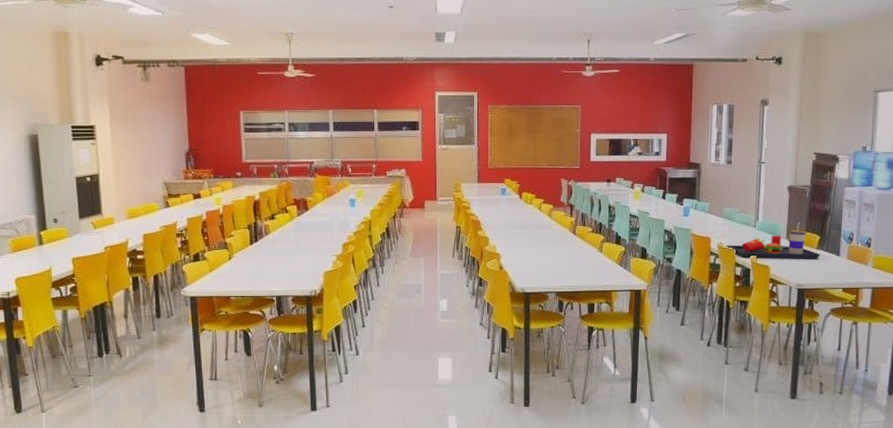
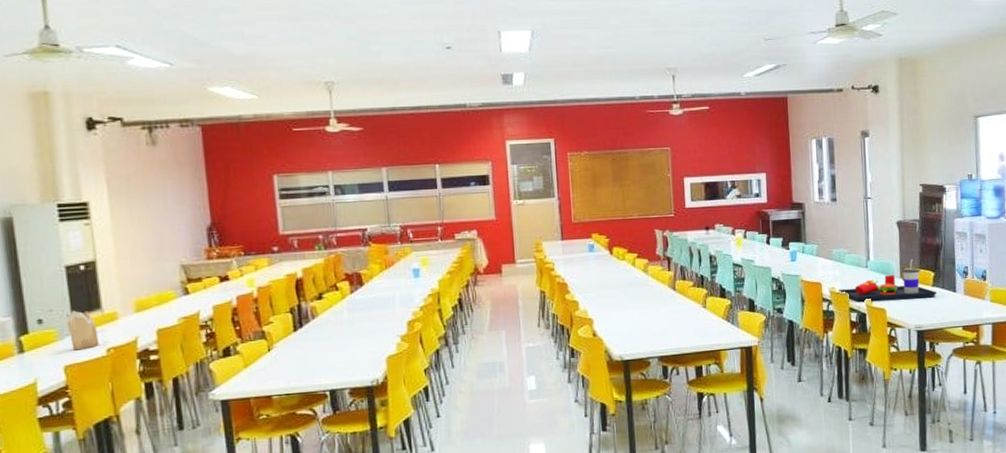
paper bag: none [74,213,99,246] -> present [65,310,99,351]

